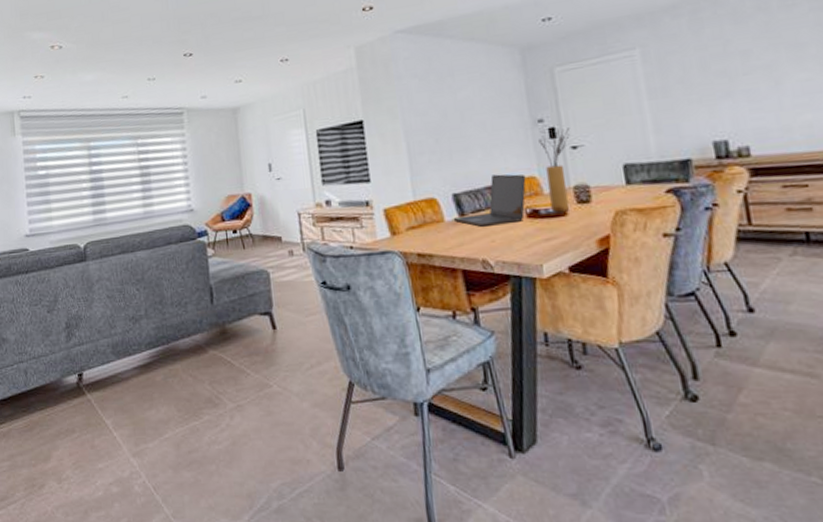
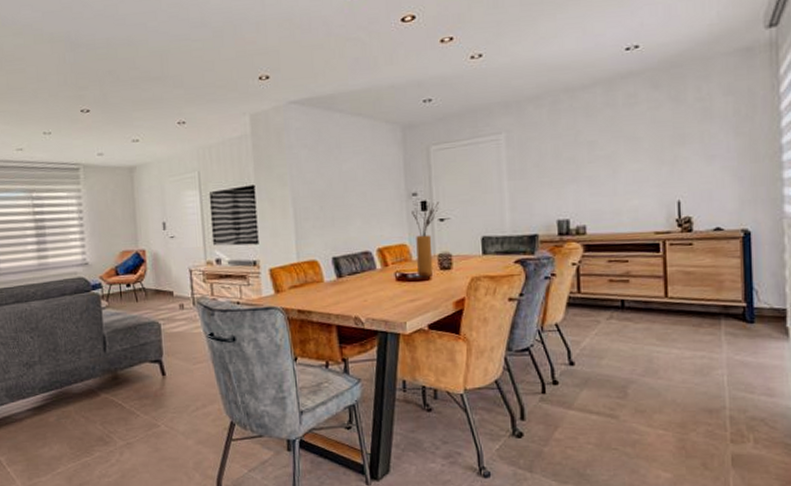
laptop: present [453,174,526,227] -> none [331,241,398,288]

